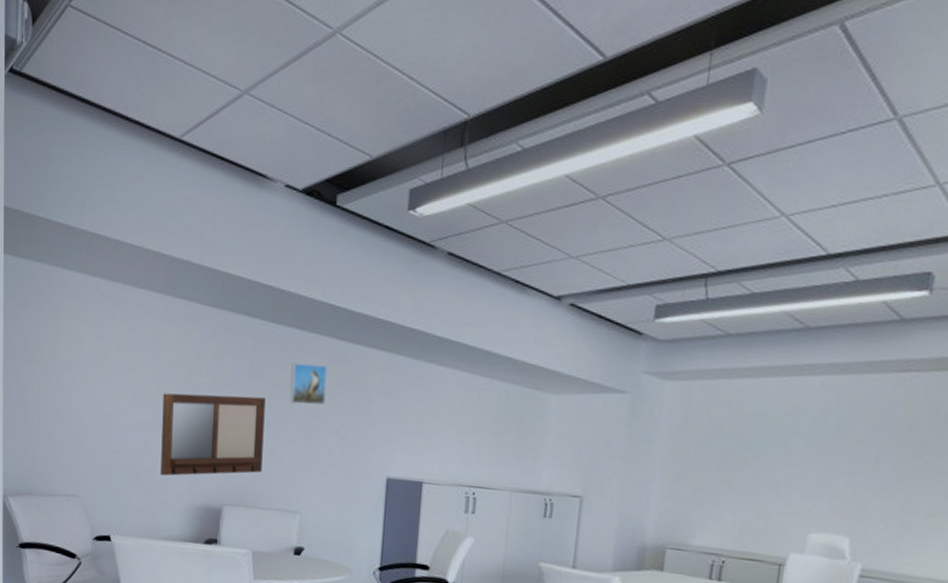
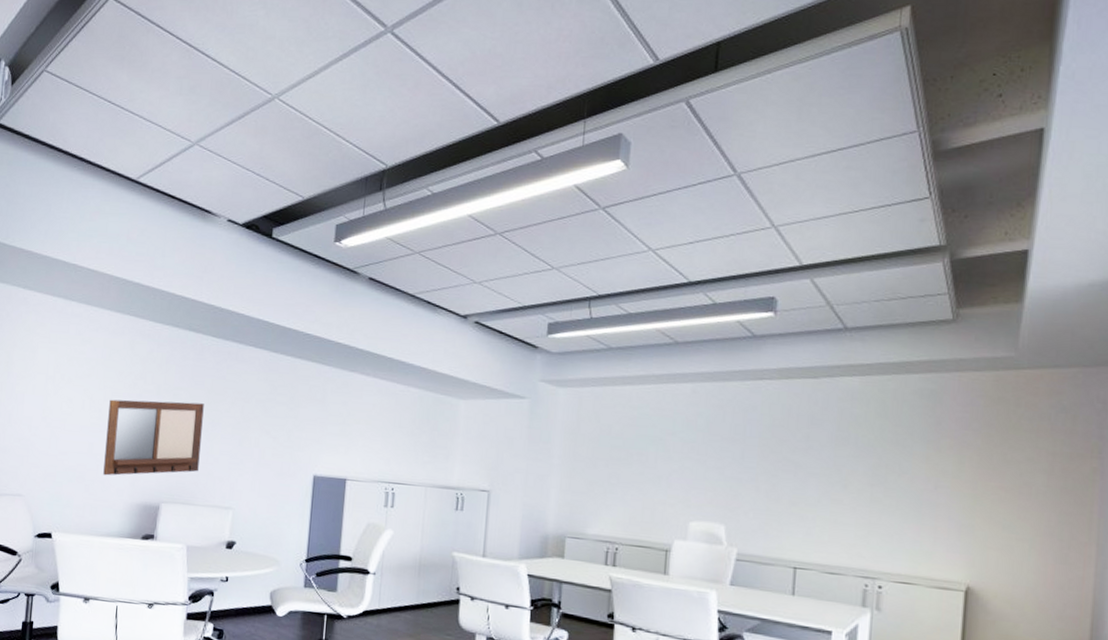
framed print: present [289,362,329,406] -> none [226,372,262,411]

